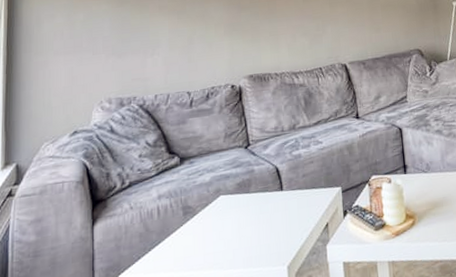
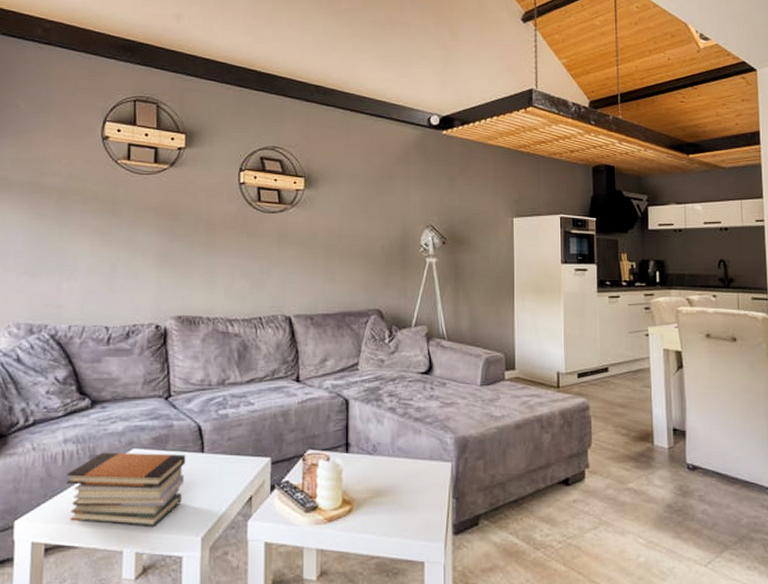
book stack: none [163,194,269,268] -> present [66,452,186,526]

